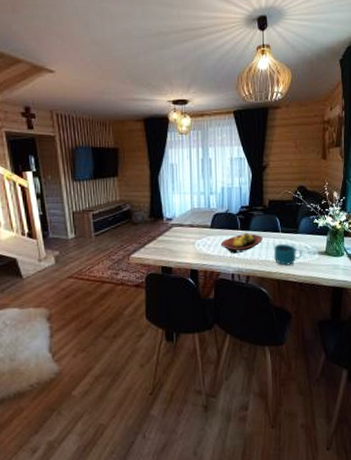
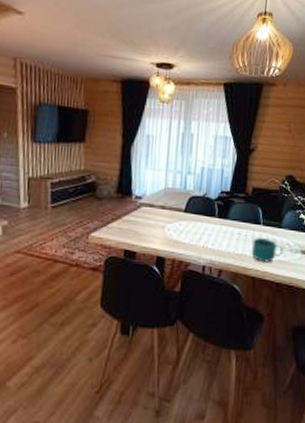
fruit bowl: present [220,233,263,254] -> none [193,221,241,244]

